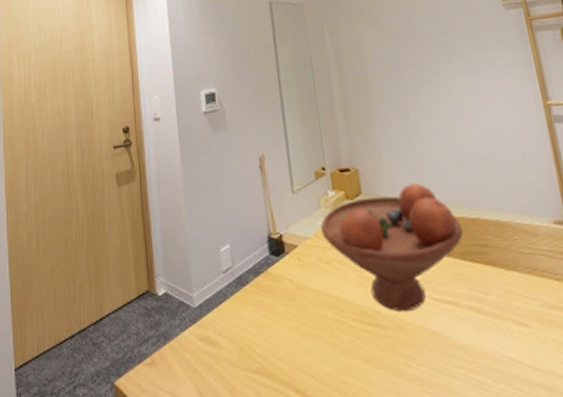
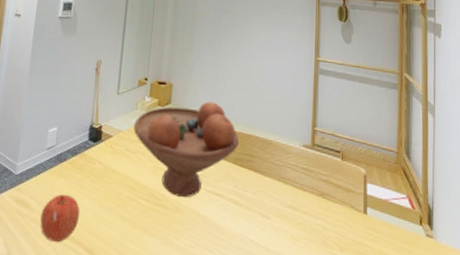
apple: none [233,324,280,386] -> present [40,193,81,243]

